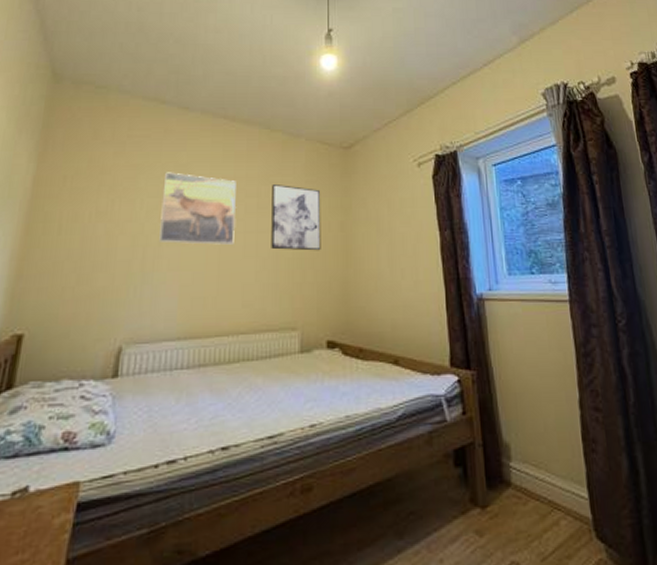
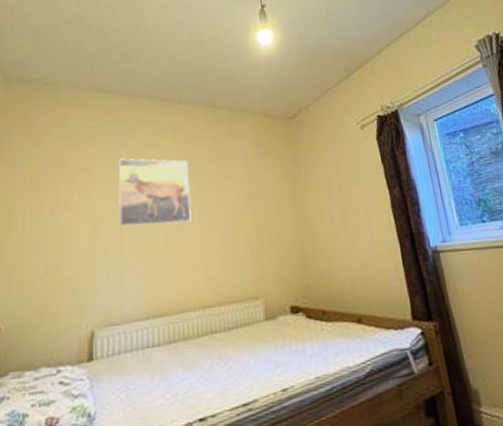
wall art: present [271,185,321,251] -> none [222,159,276,223]

